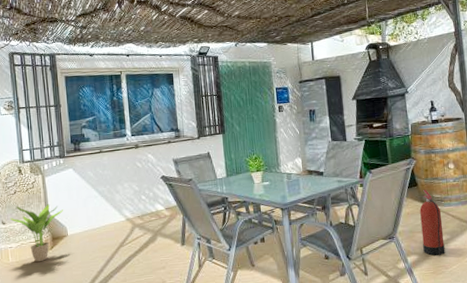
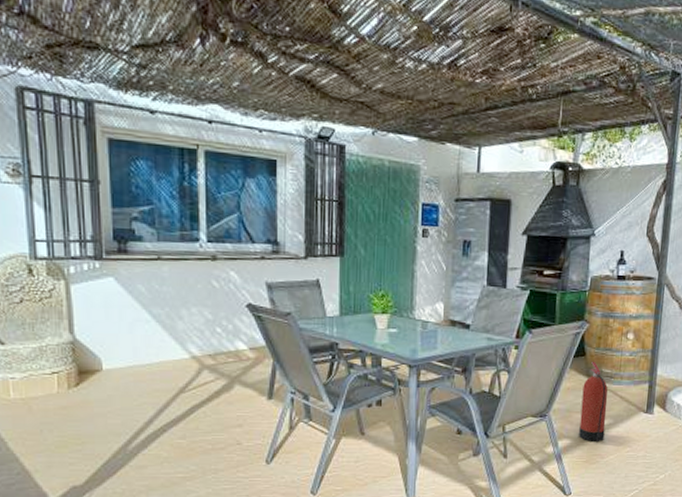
potted plant: present [9,204,63,263] -> none [11,321,97,403]

